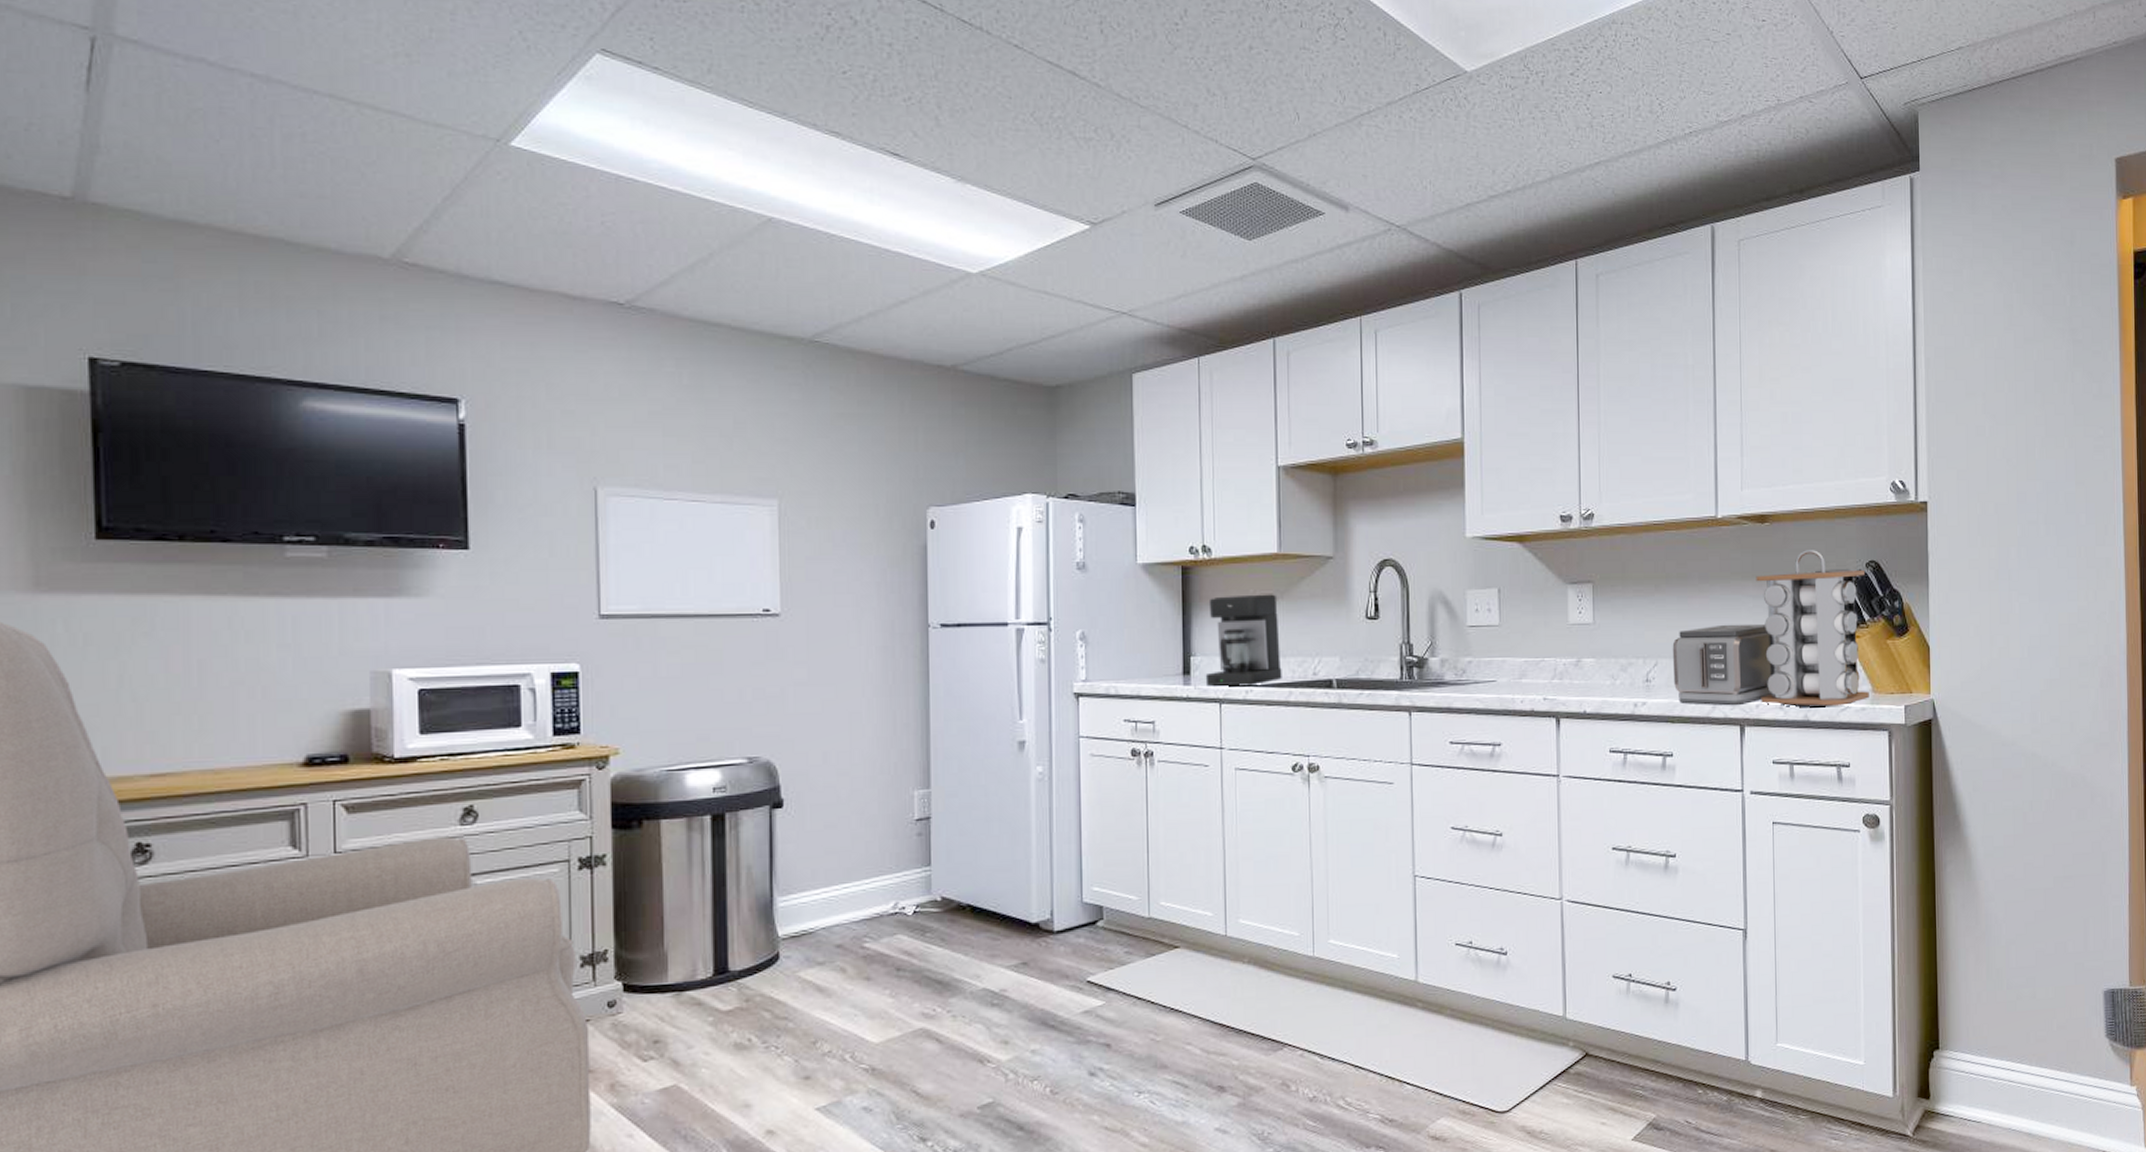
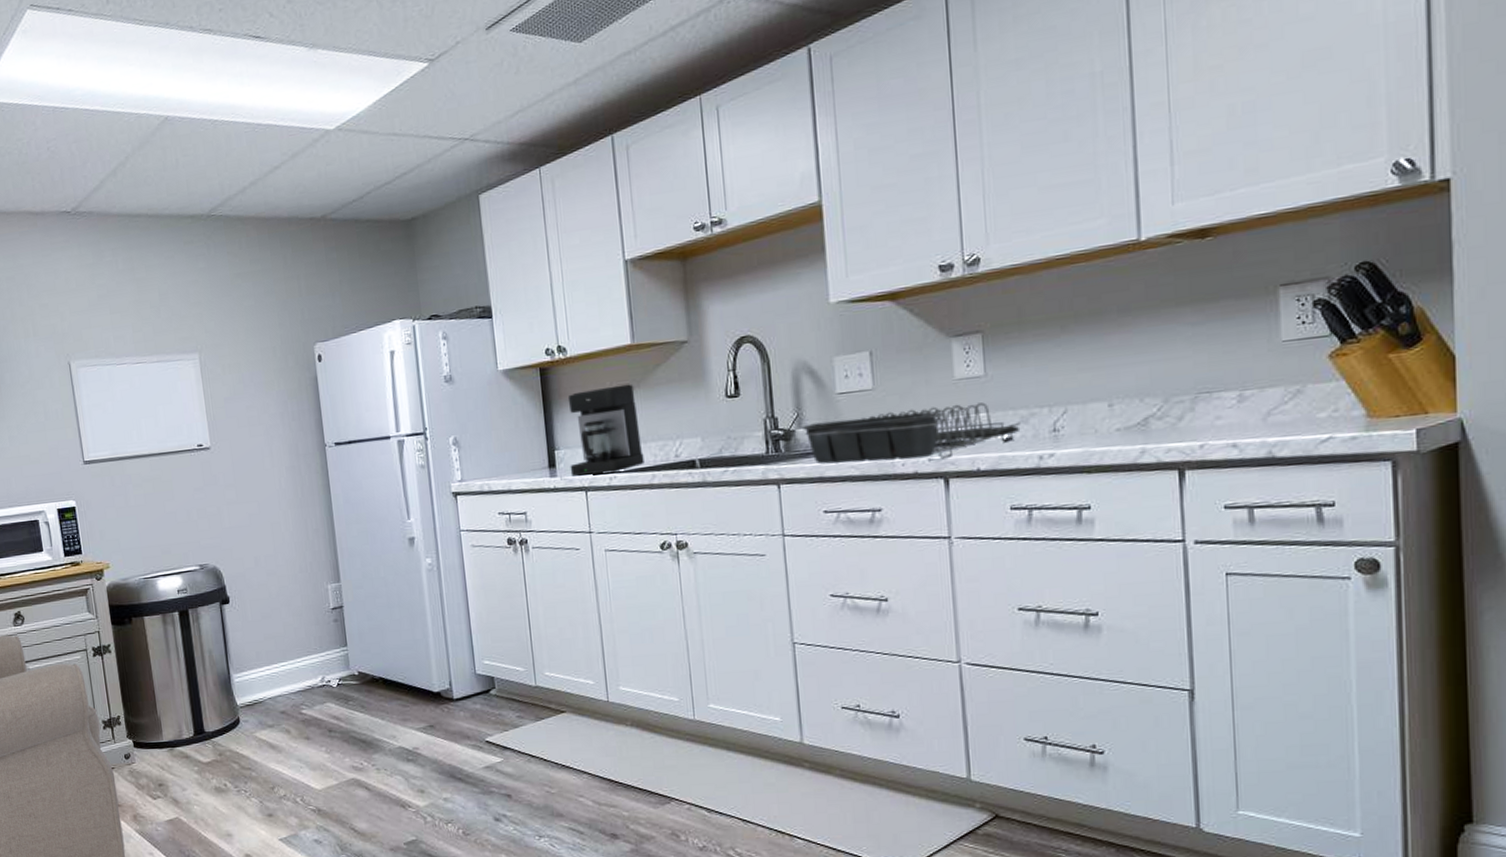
dish rack: none [1435,647,1620,700] -> present [803,402,1021,465]
toaster: present [1672,623,1773,706] -> none [1085,353,1222,453]
spice rack: present [1756,549,1869,708] -> none [1195,259,1363,444]

